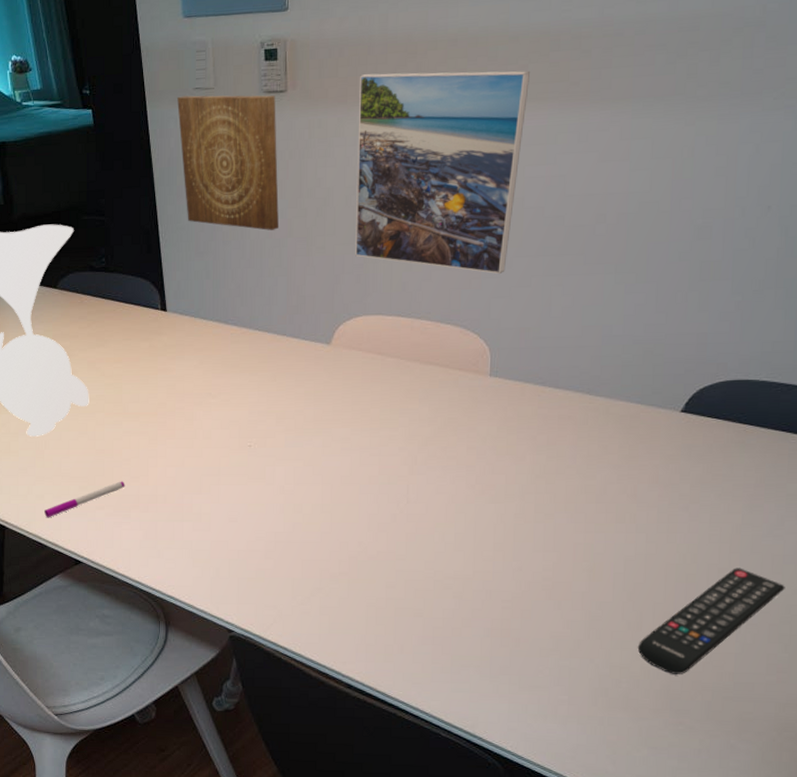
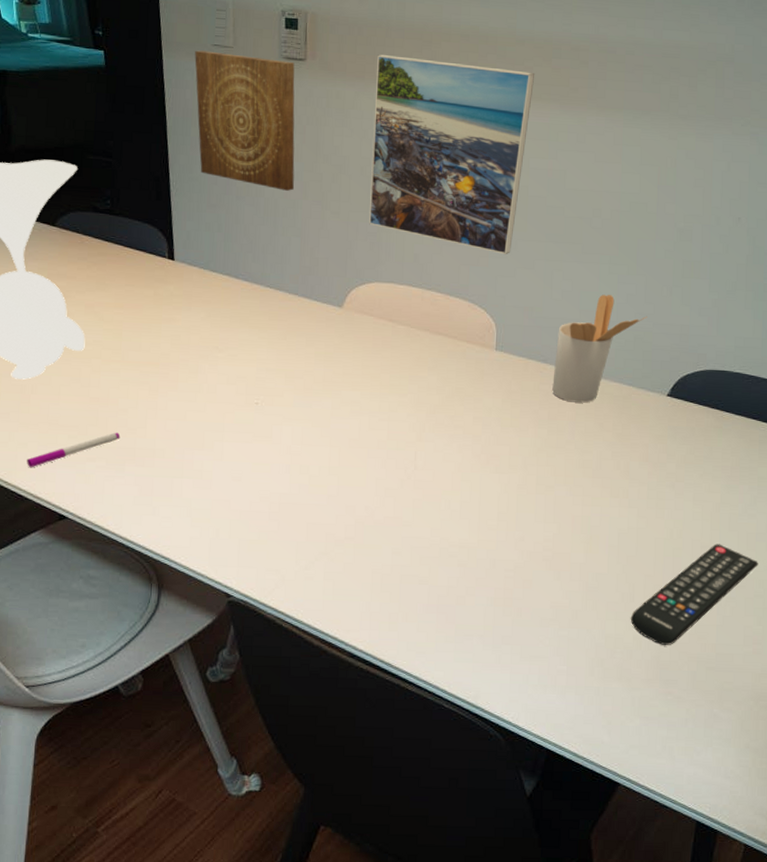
utensil holder: none [551,307,659,425] -> present [552,294,647,403]

